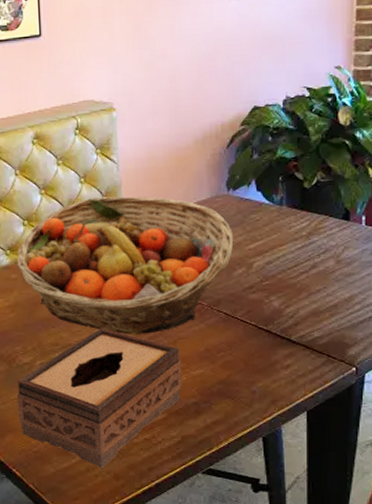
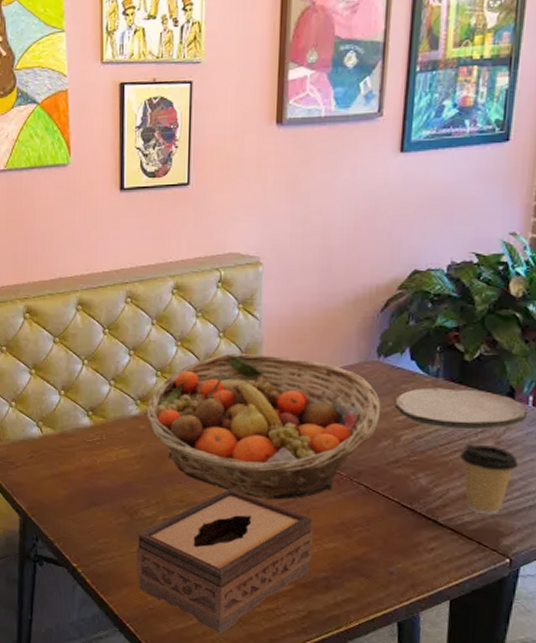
plate: none [245,214,362,253] -> present [394,387,528,431]
coffee cup: none [306,265,357,329] -> present [459,445,518,516]

